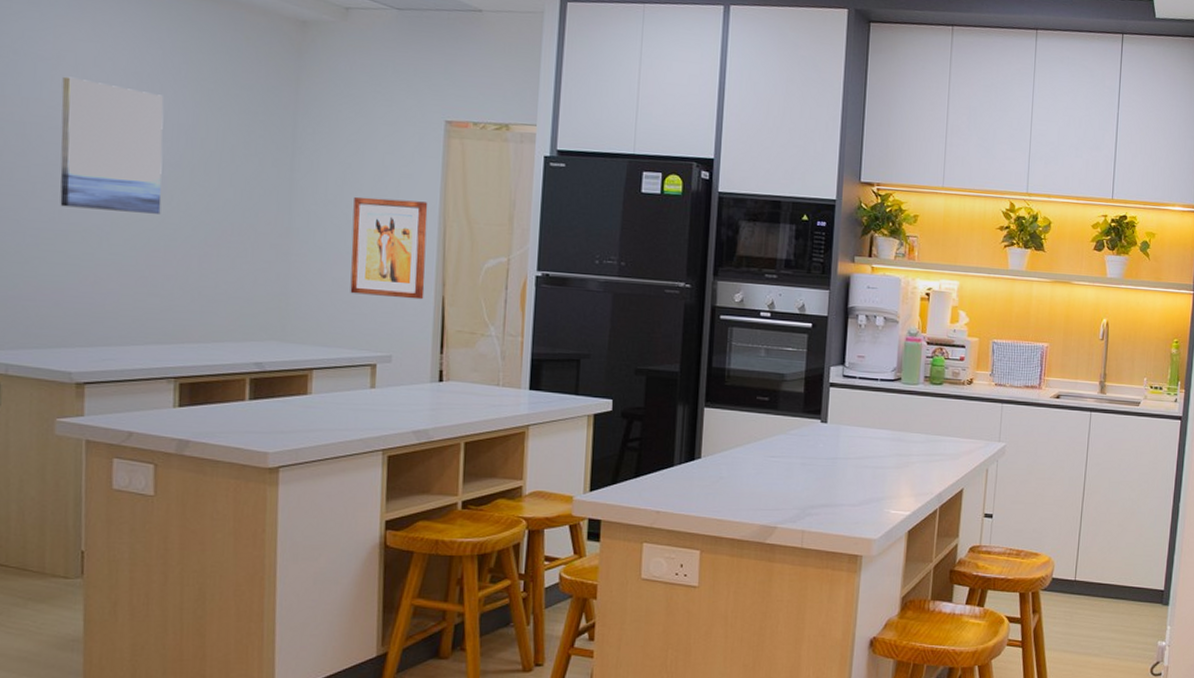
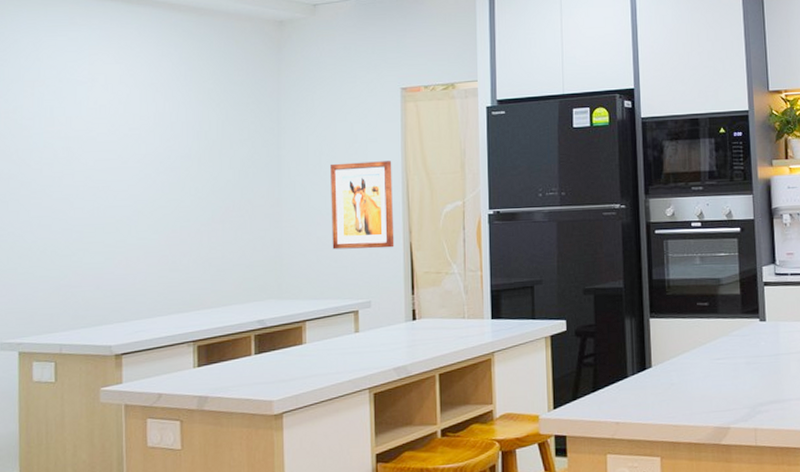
wall art: present [60,76,164,214] -> none [96,95,176,204]

